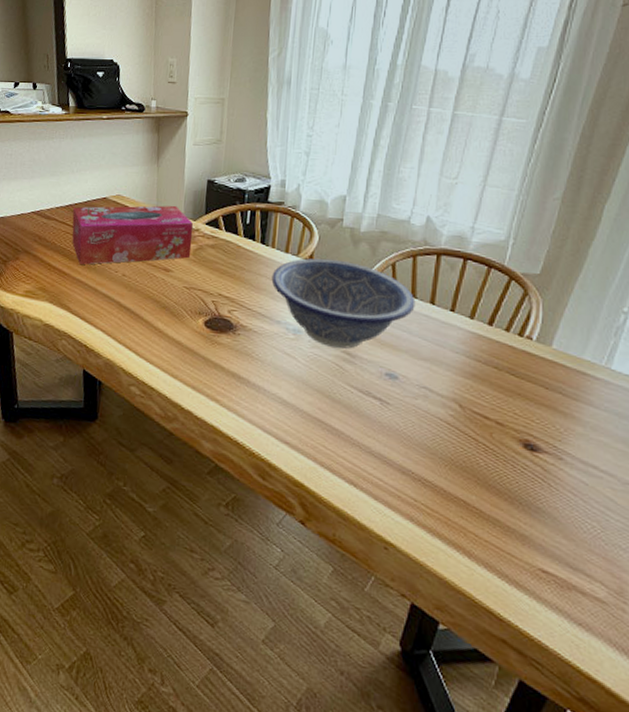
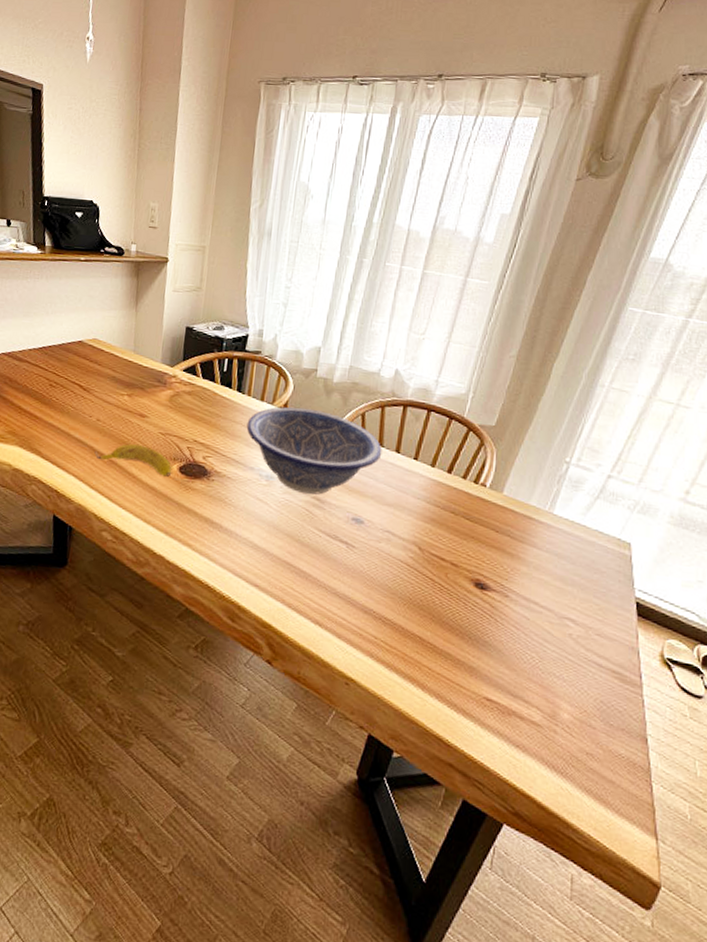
tissue box: present [72,205,193,265] -> none [44,349,170,409]
banana: none [121,298,197,331] -> present [94,444,171,477]

